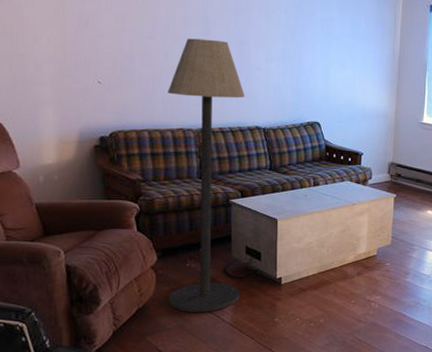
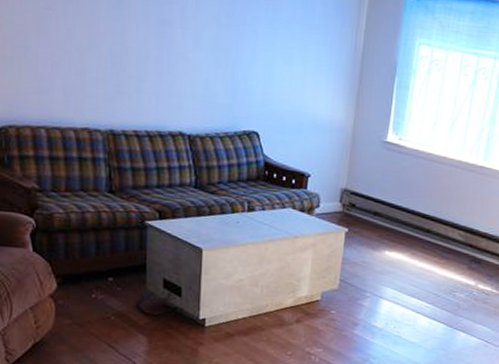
floor lamp: present [168,38,245,313] -> none [70,11,167,353]

